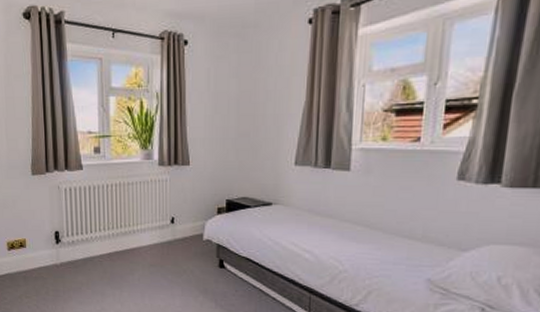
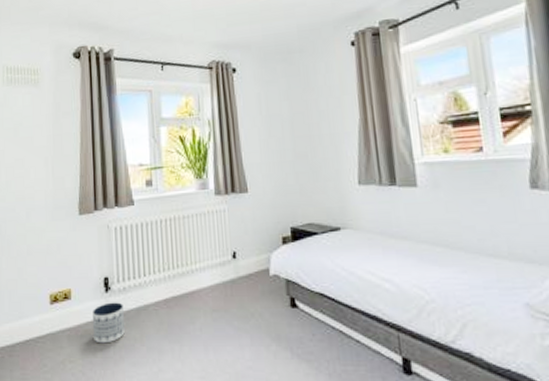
planter: none [45,252,73,285] -> present [93,302,125,344]

